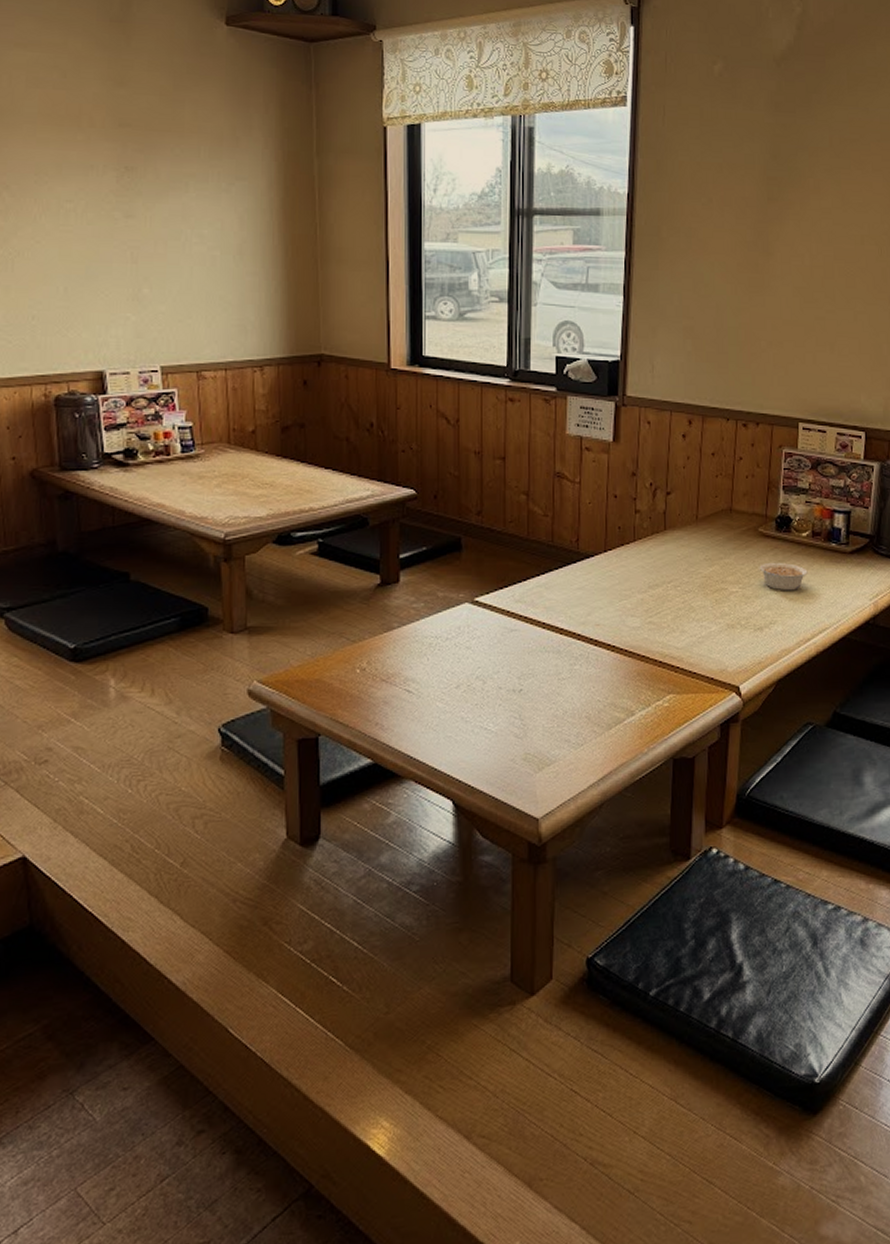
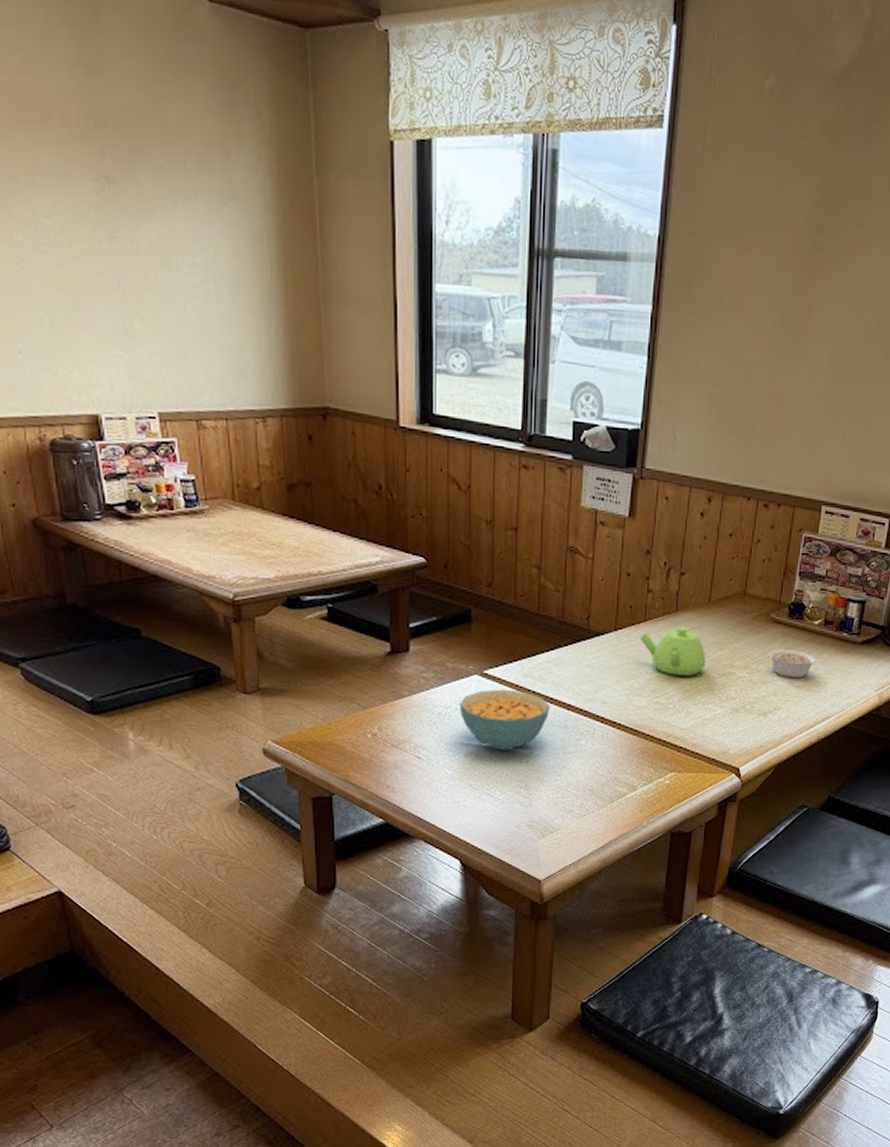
cereal bowl: none [450,616,543,679] -> present [459,689,551,750]
teapot: none [630,545,698,594] -> present [640,627,706,676]

